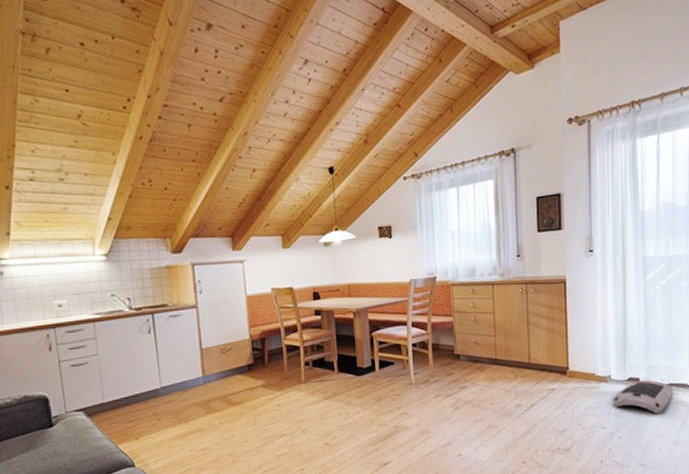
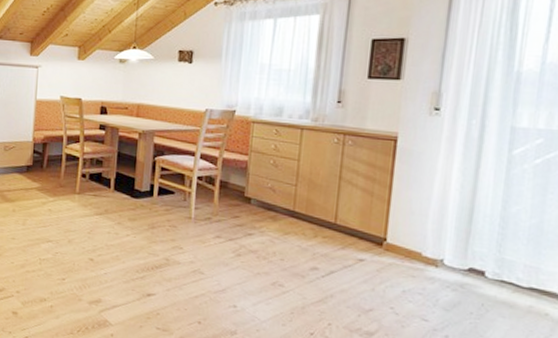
air purifier: present [612,380,673,414] -> none [441,273,535,322]

